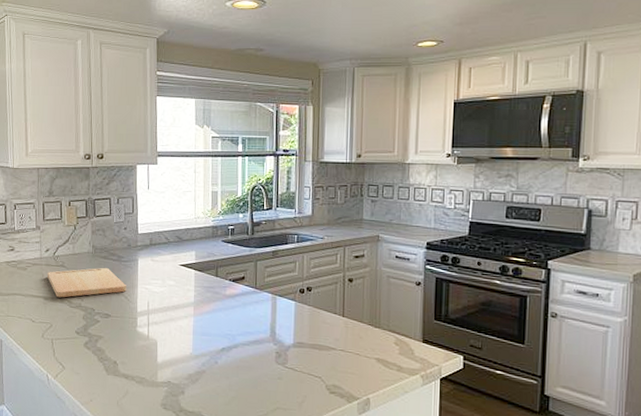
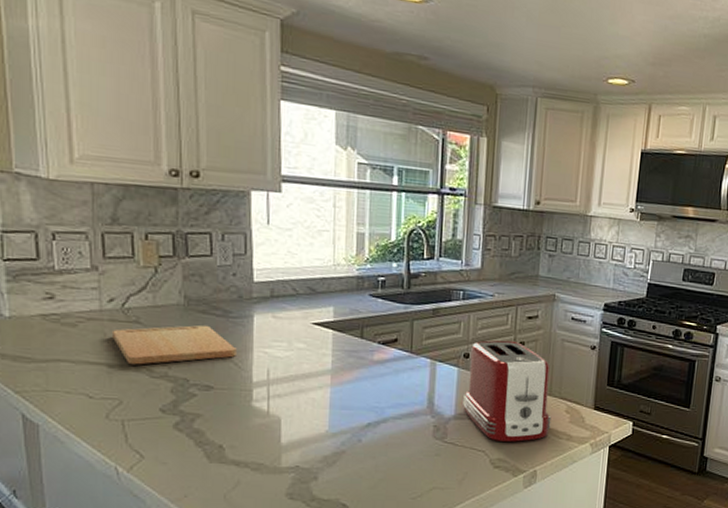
toaster: none [300,277,381,370] -> present [463,340,552,442]

